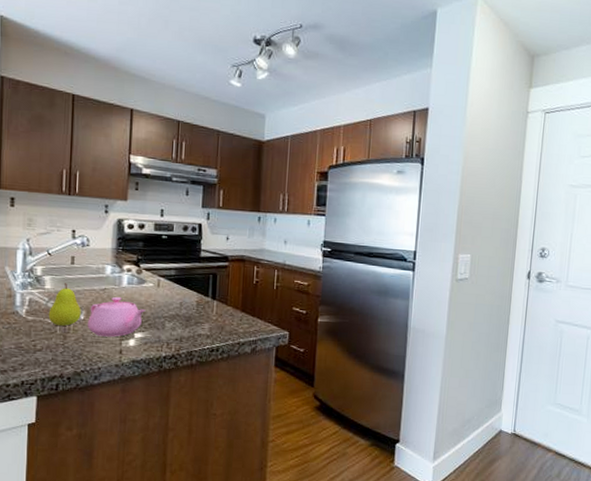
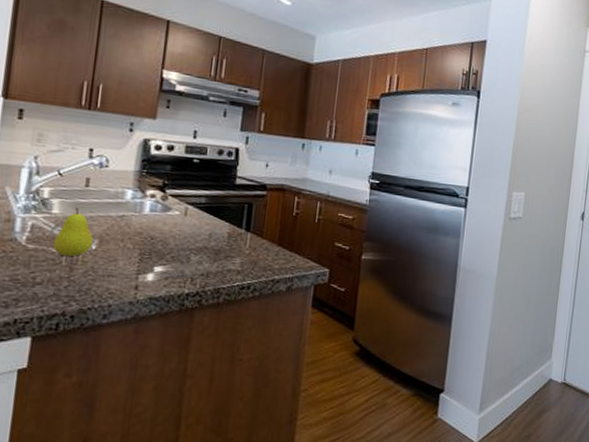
teapot: present [87,296,146,337] -> none [98,224,169,271]

